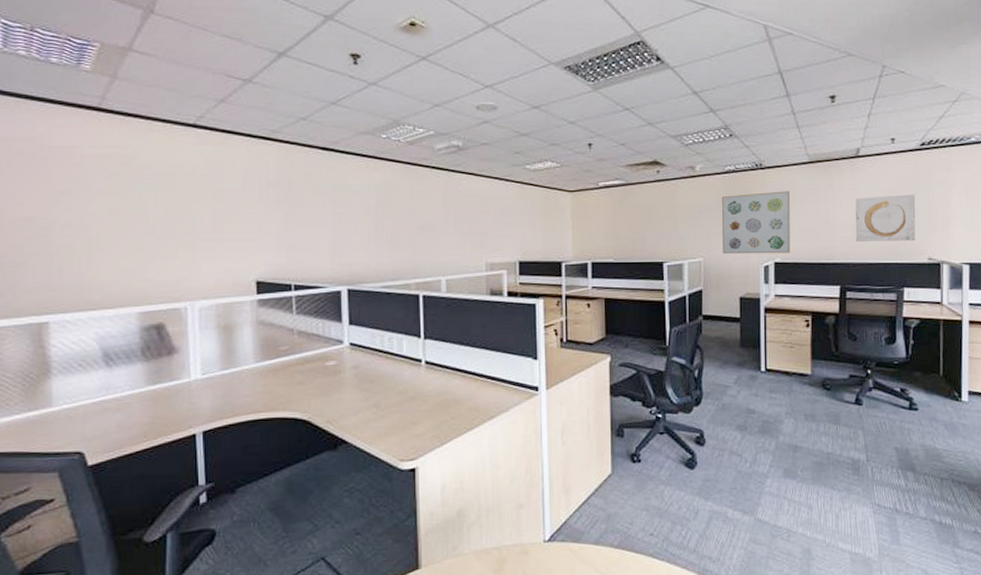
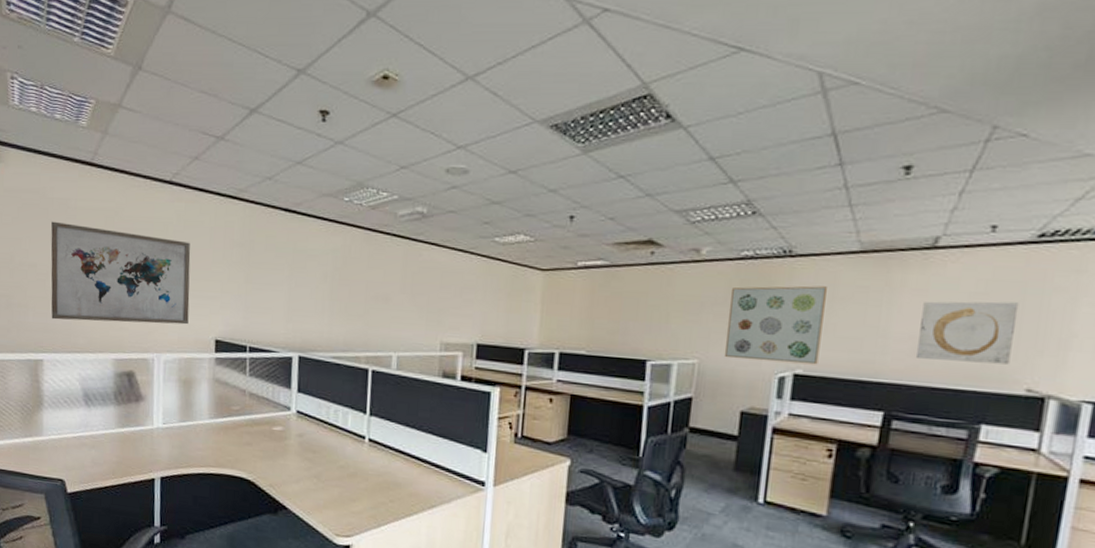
wall art: none [52,171,225,277] -> present [51,221,191,325]

